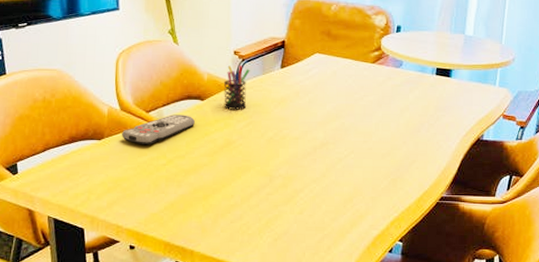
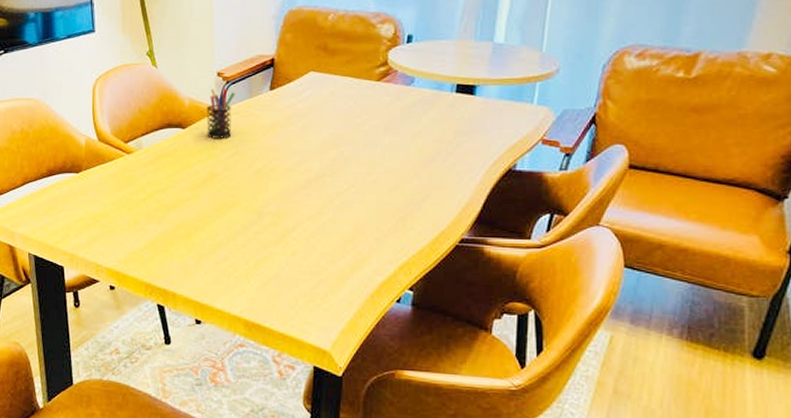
remote control: present [122,114,195,144] -> none [100,145,176,177]

